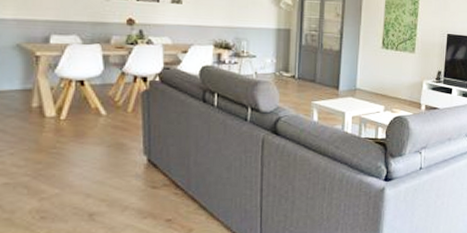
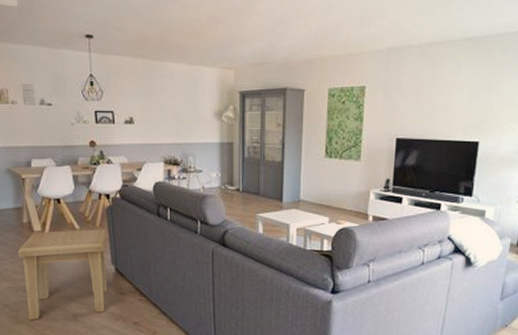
side table: none [21,115,140,222] -> present [18,229,107,319]

